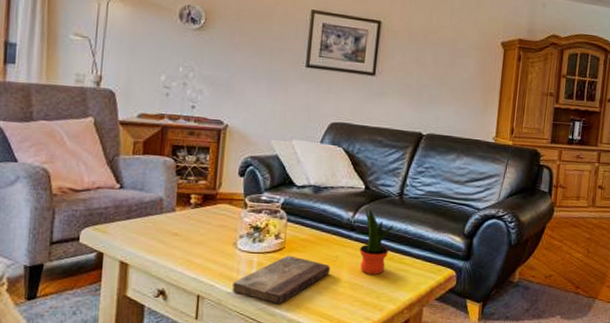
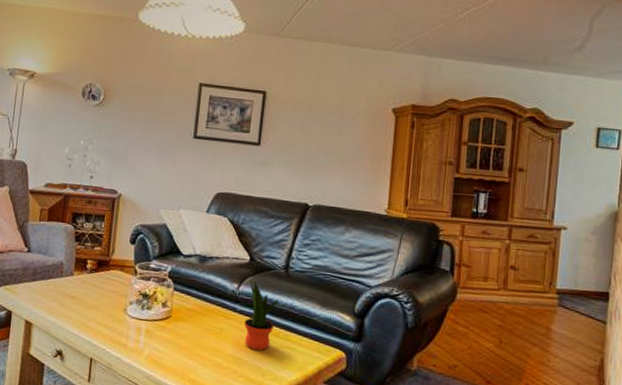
book: present [232,255,330,305] -> none [122,324,215,374]

